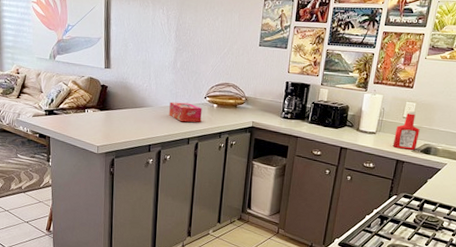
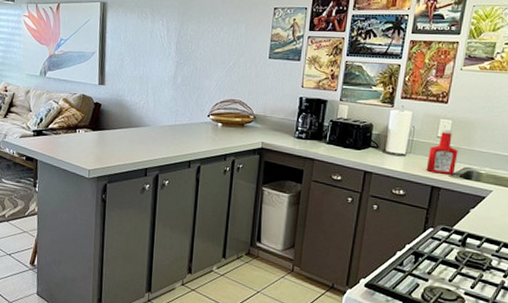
tissue box: present [169,102,202,123] -> none [168,120,205,144]

